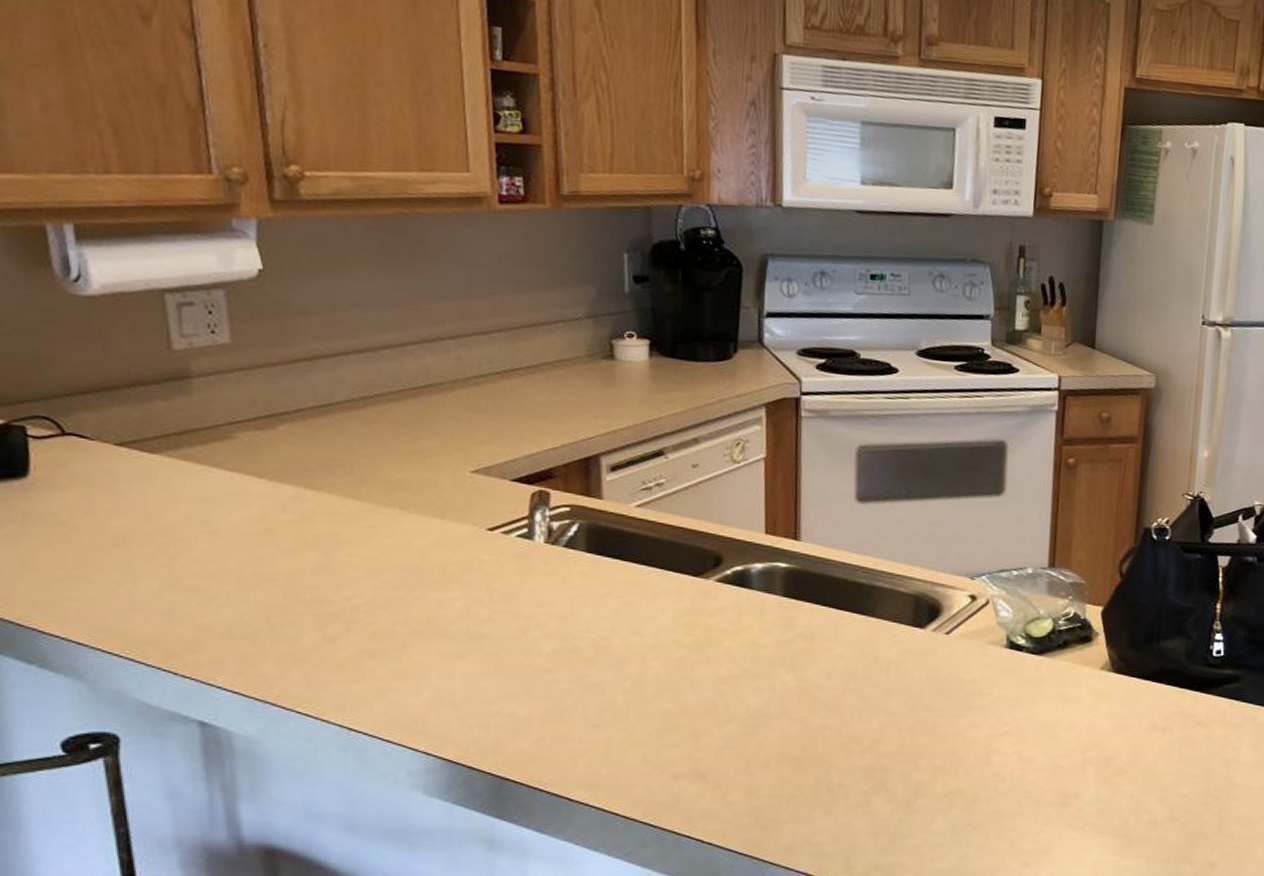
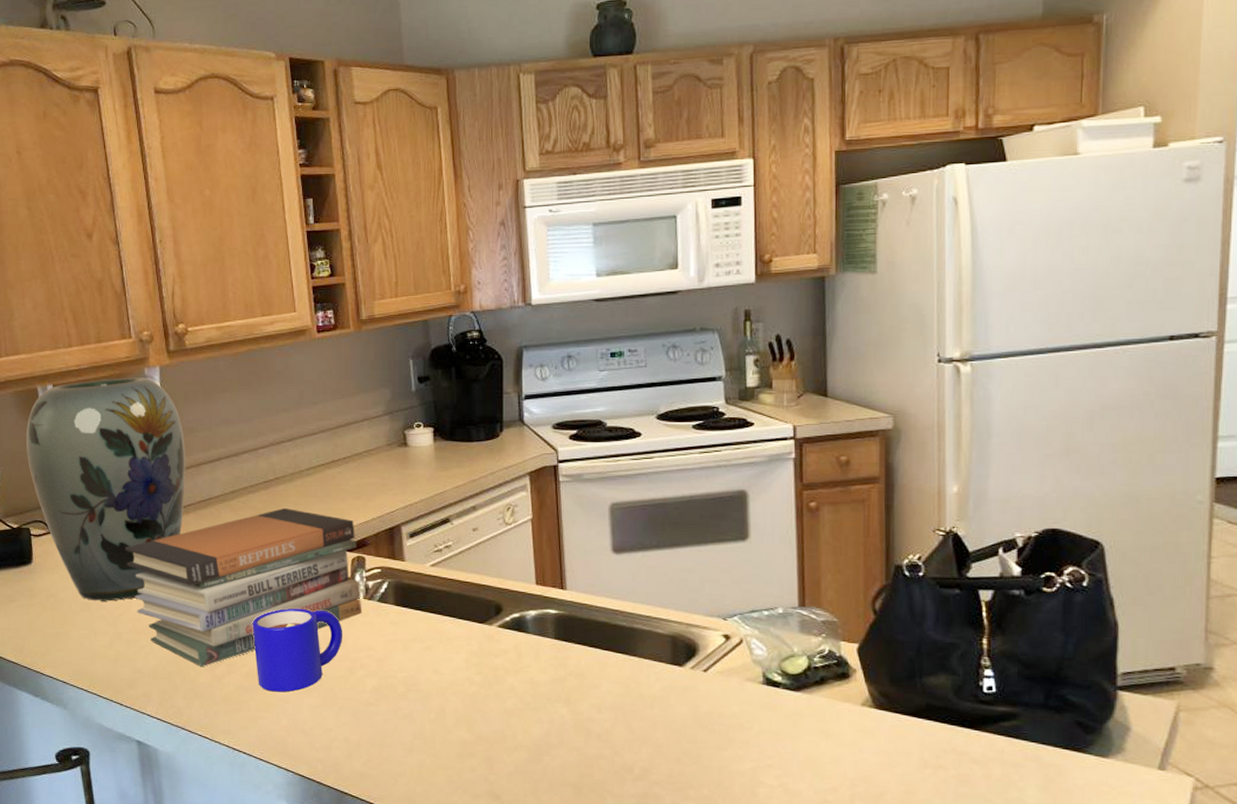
vase: none [23,225,294,534] -> present [26,377,186,601]
book stack: none [189,423,542,624] -> present [124,507,362,666]
mug: none [384,551,515,657] -> present [252,608,343,692]

